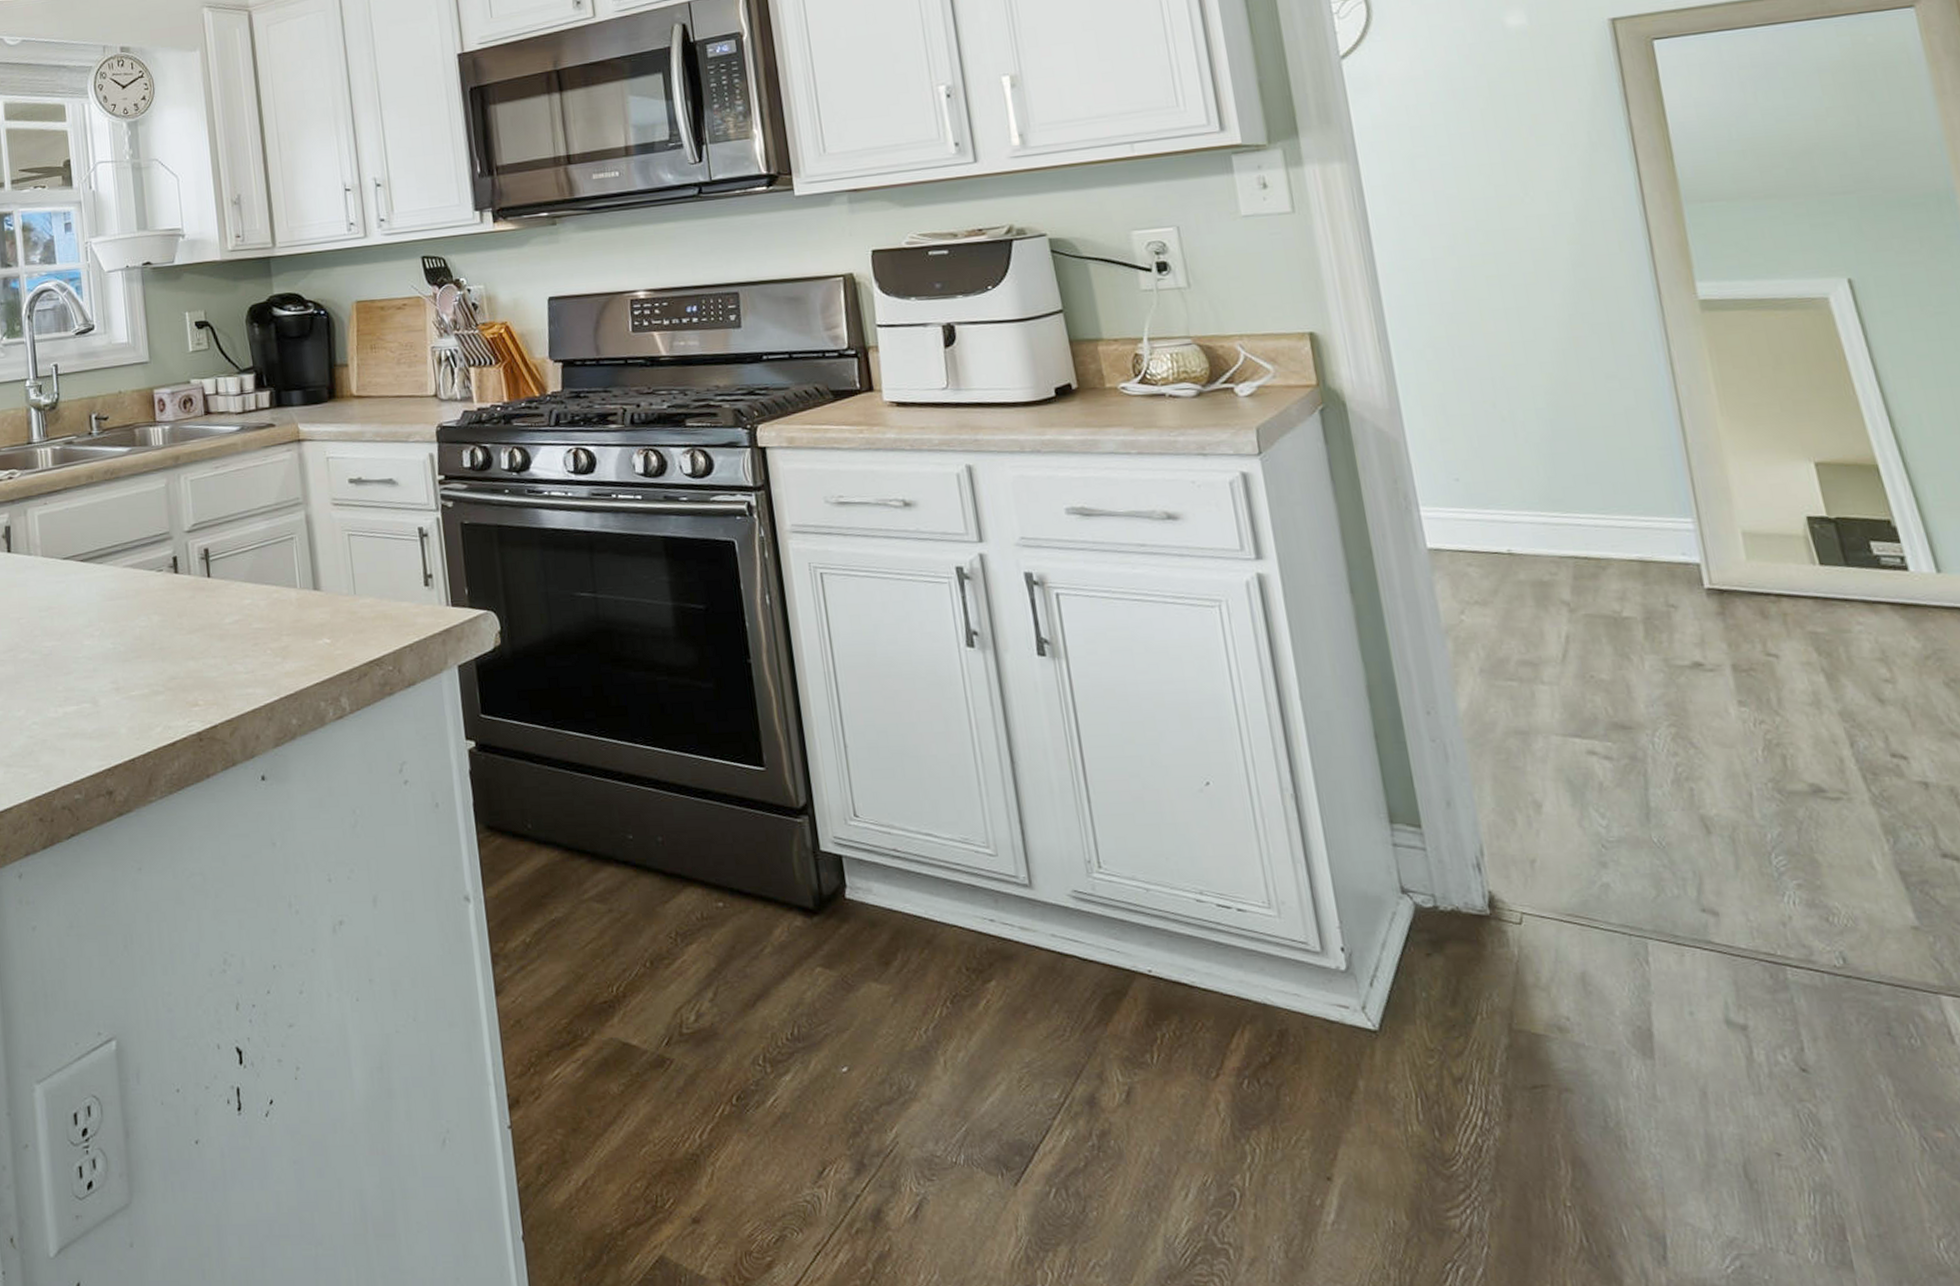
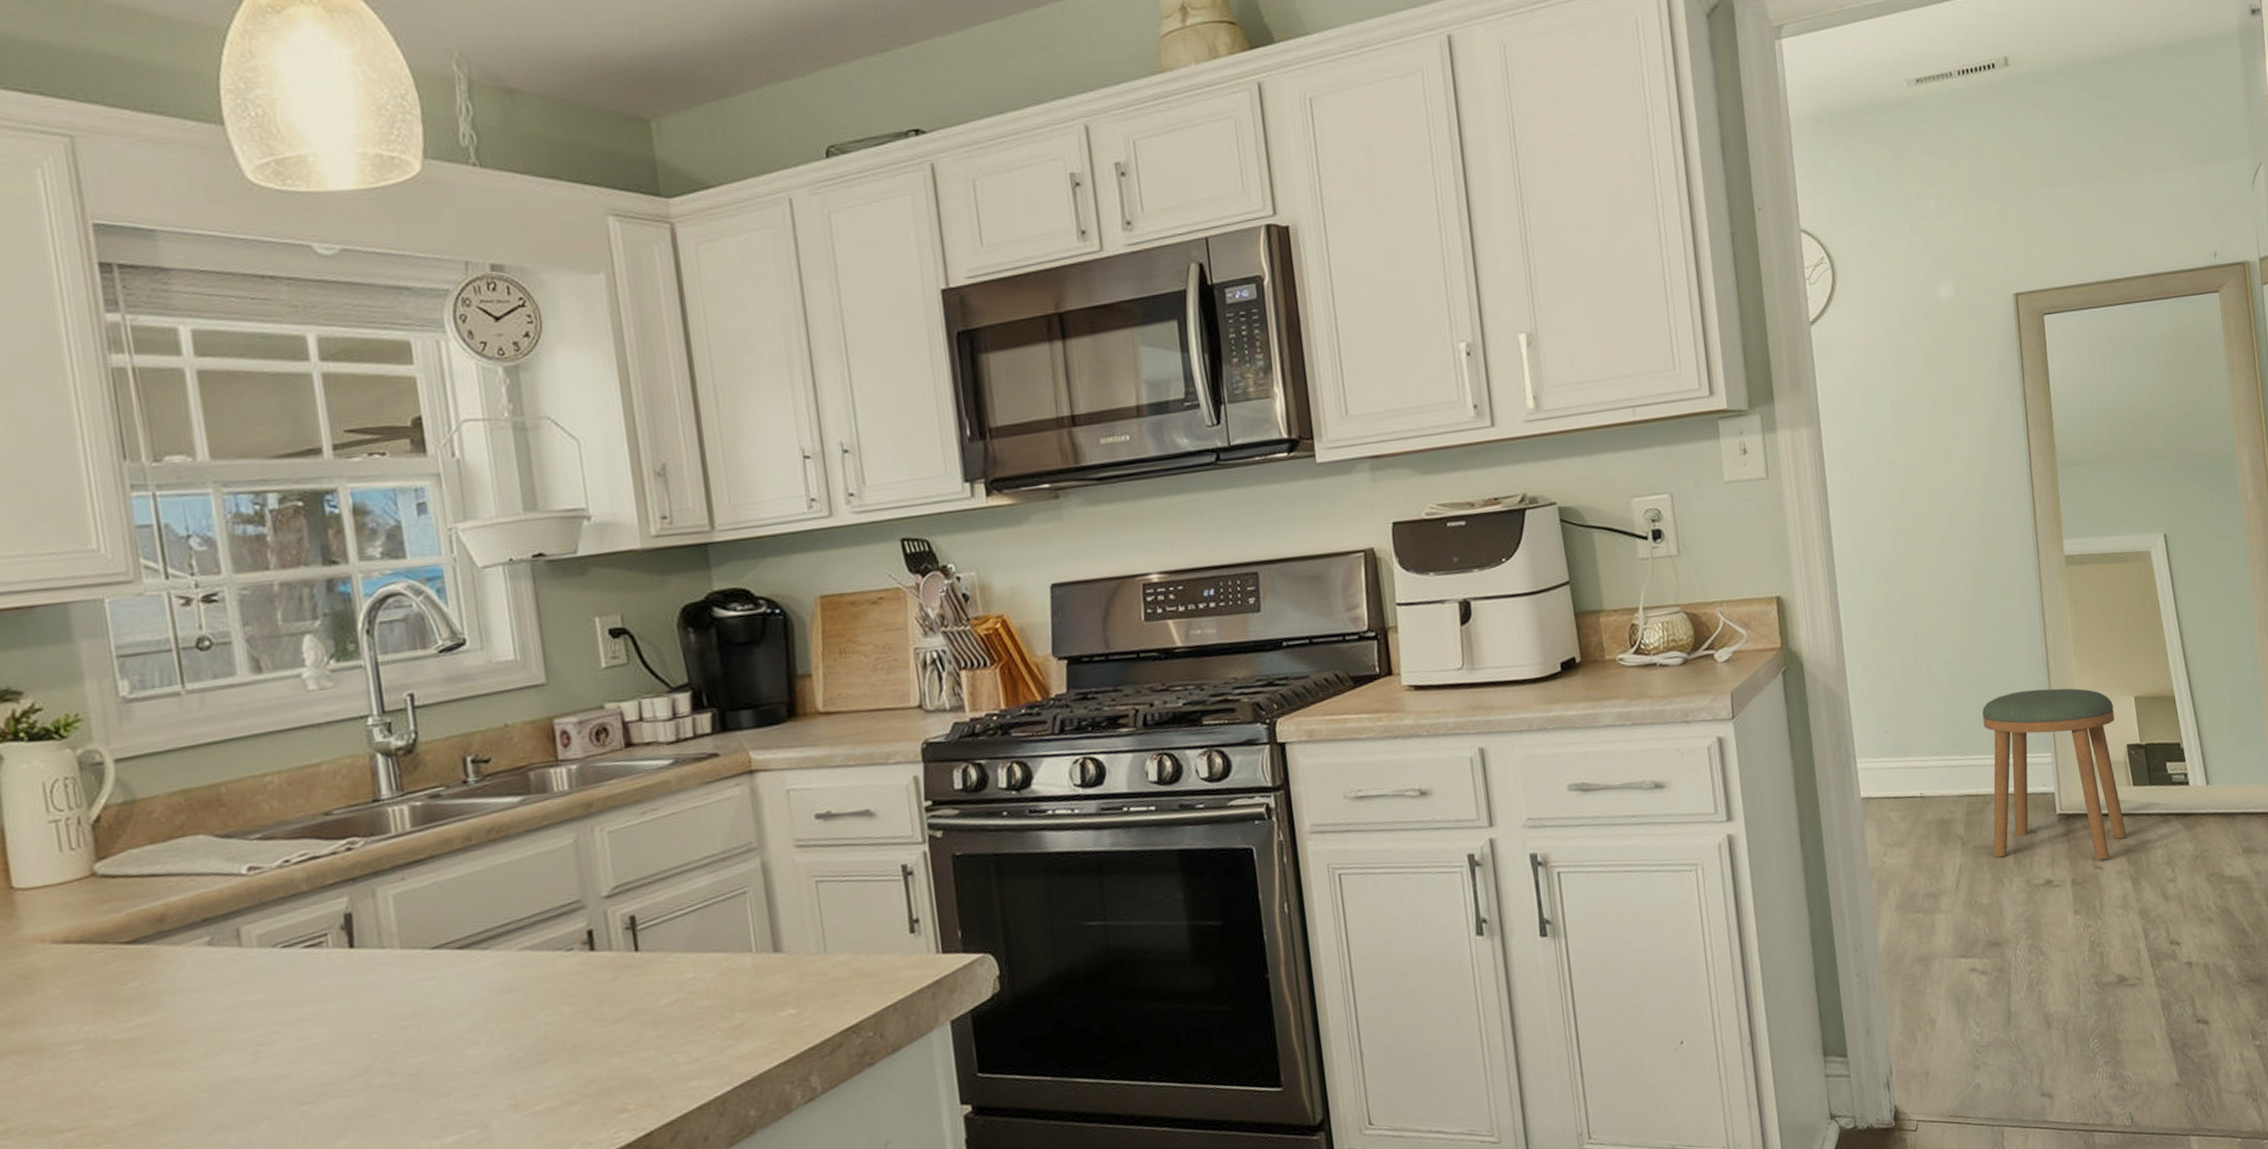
stool: none [1589,446,1814,647] -> present [1982,688,2127,860]

